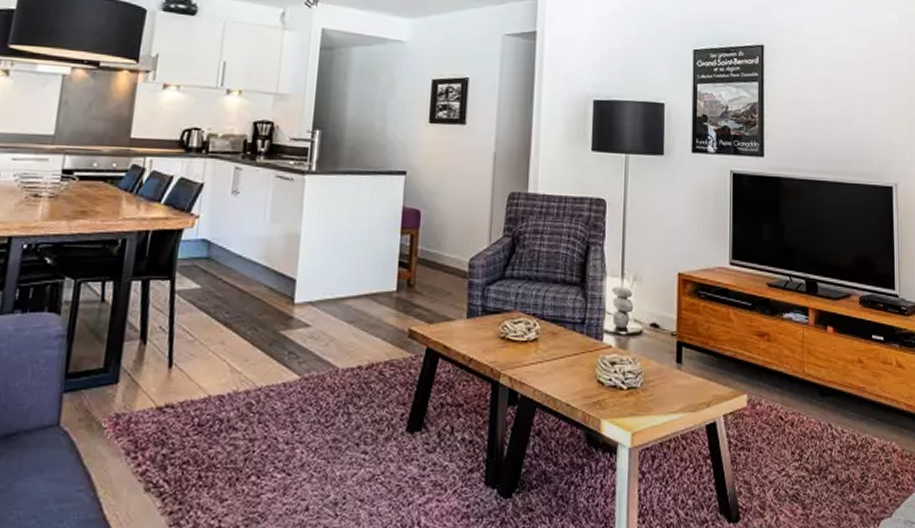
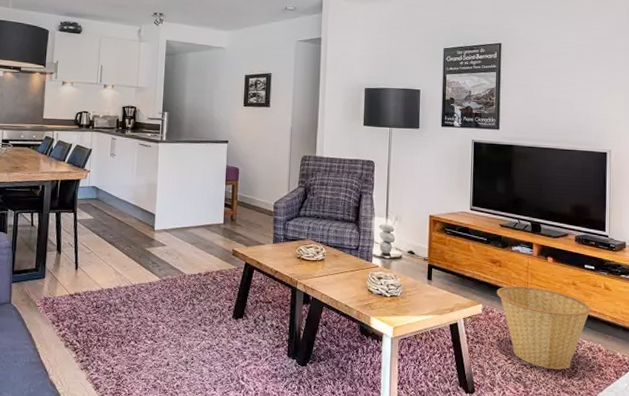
basket: none [765,367,882,480] -> present [497,286,591,369]

